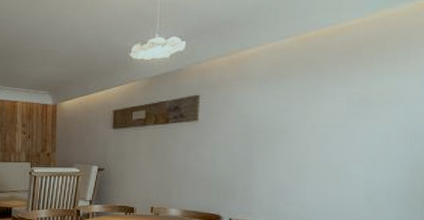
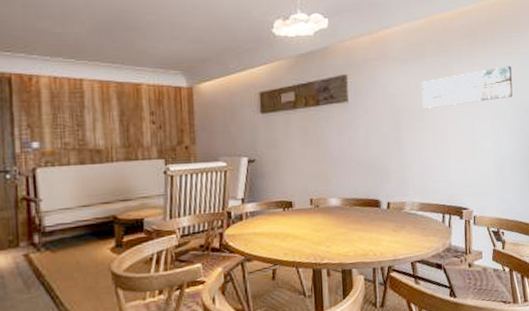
wall art: none [281,86,404,130] -> present [422,66,513,108]

